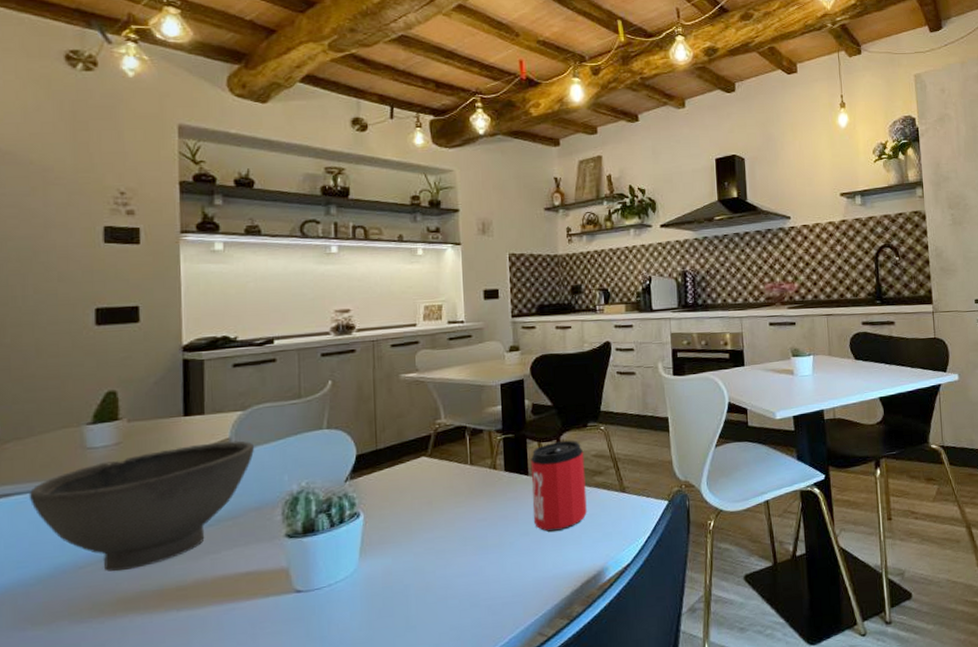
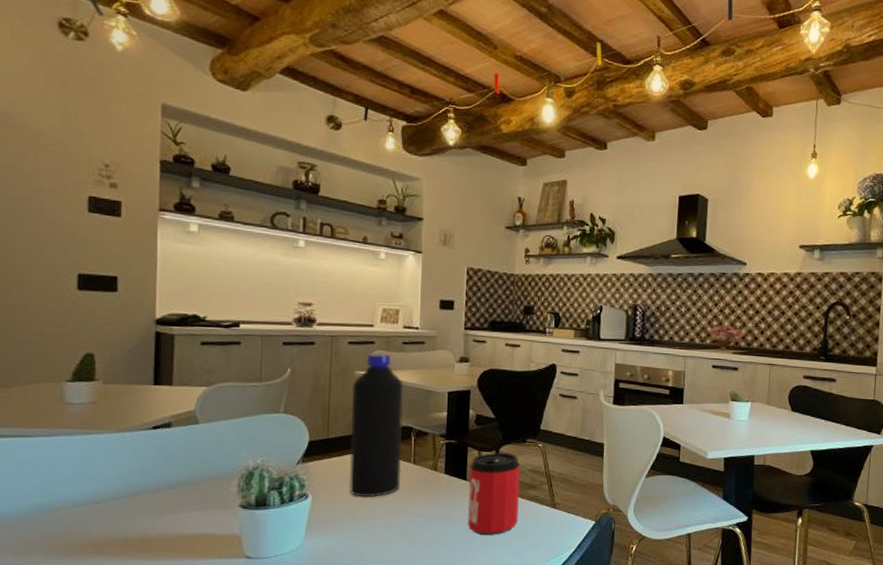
bowl: present [29,440,255,572] -> none [13,412,217,518]
bottle: none [399,352,459,509] -> present [349,353,403,497]

